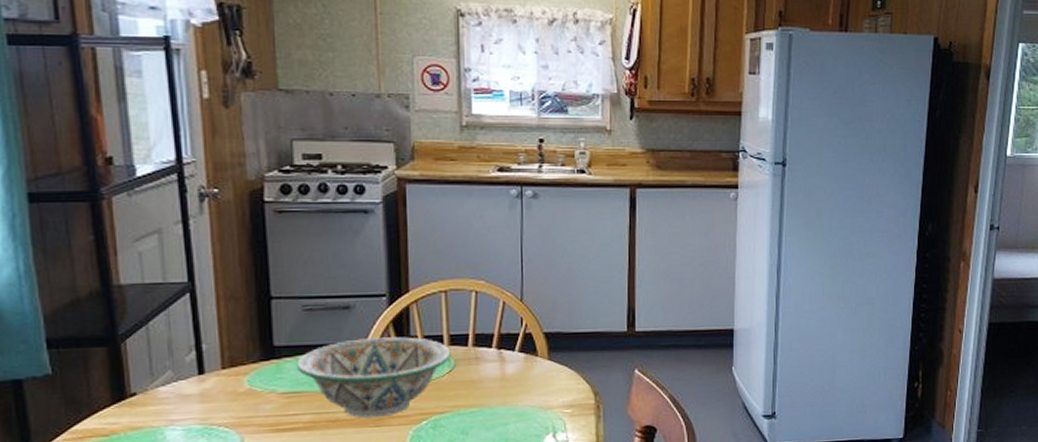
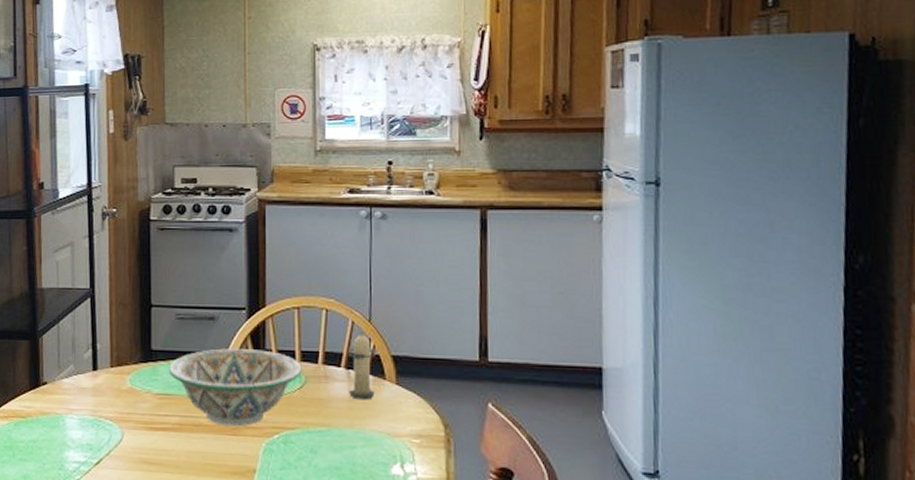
candle: none [500,312,528,378] -> present [349,332,376,400]

